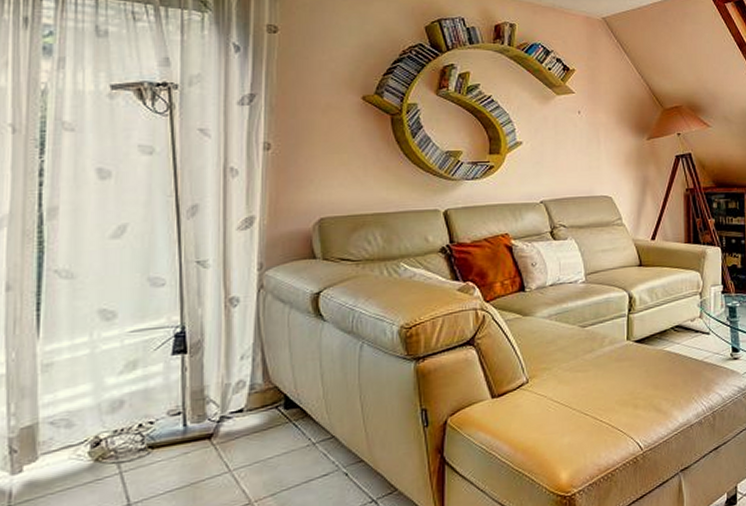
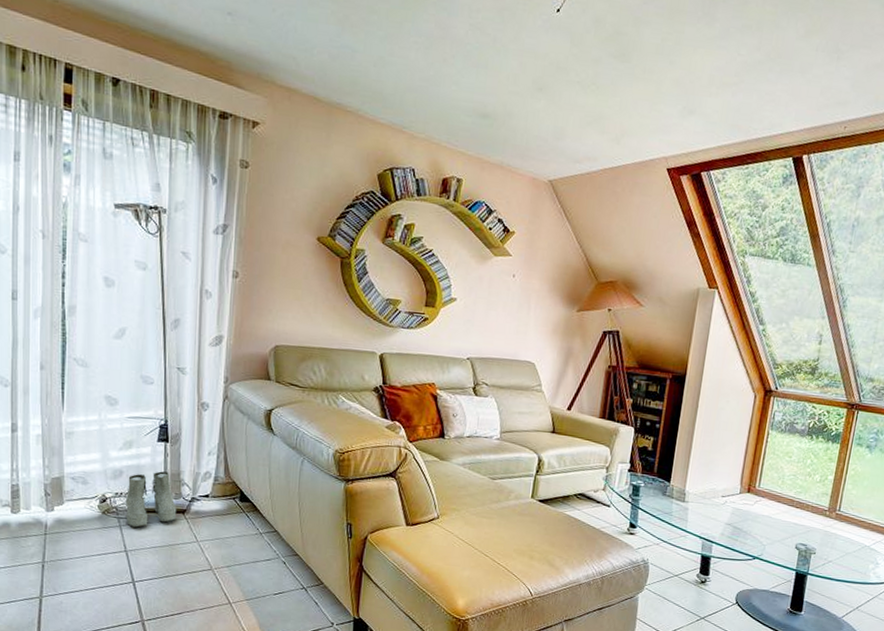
boots: none [129,390,200,471] -> present [126,471,177,528]

